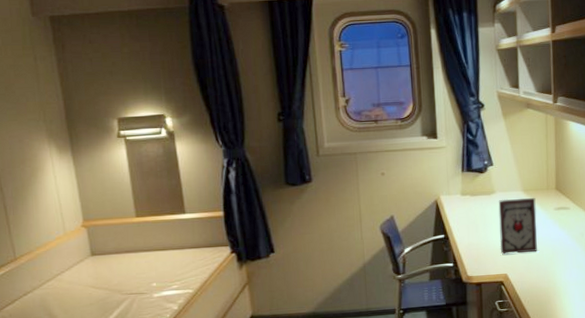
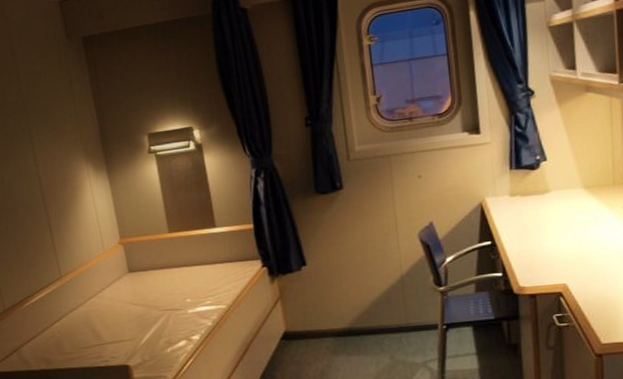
picture frame: present [498,197,537,255] -> none [554,194,603,262]

